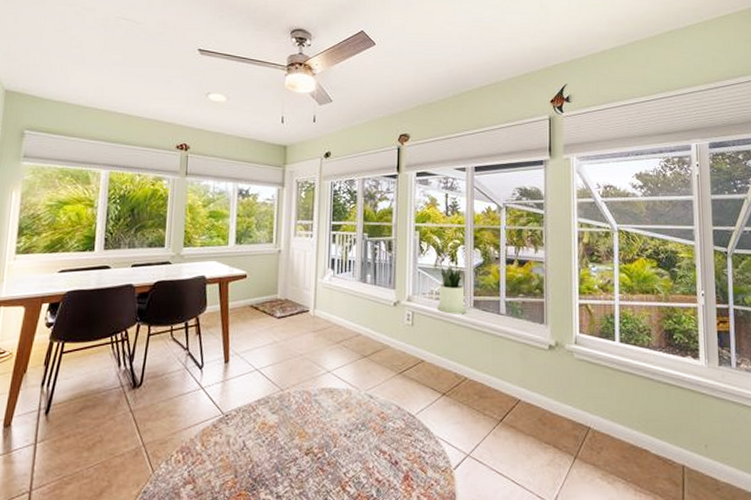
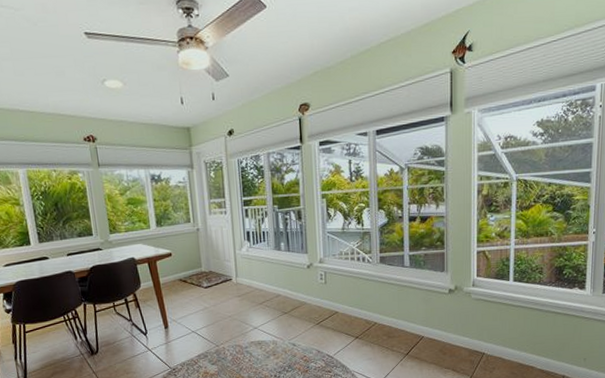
planter: present [436,267,467,315] -> none [346,229,374,271]

